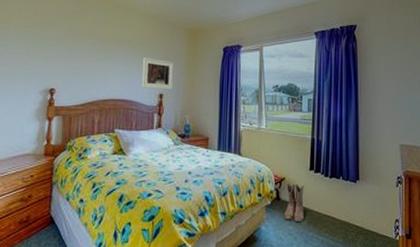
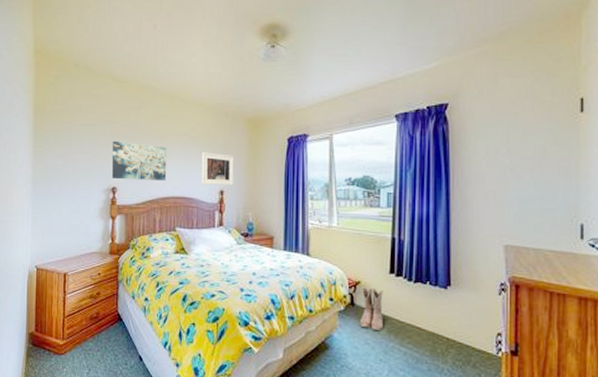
wall art: none [50,42,108,84] -> present [111,140,167,181]

